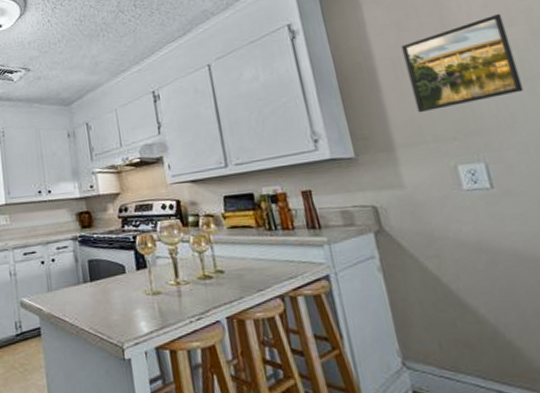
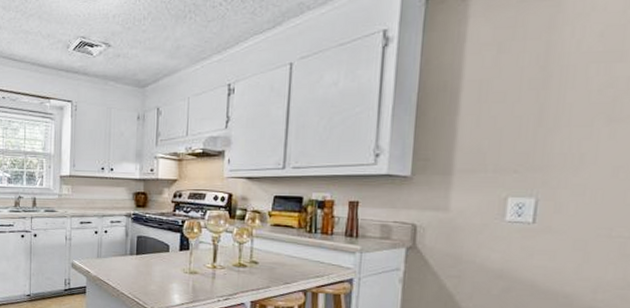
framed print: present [401,13,524,113] -> none [488,45,615,141]

